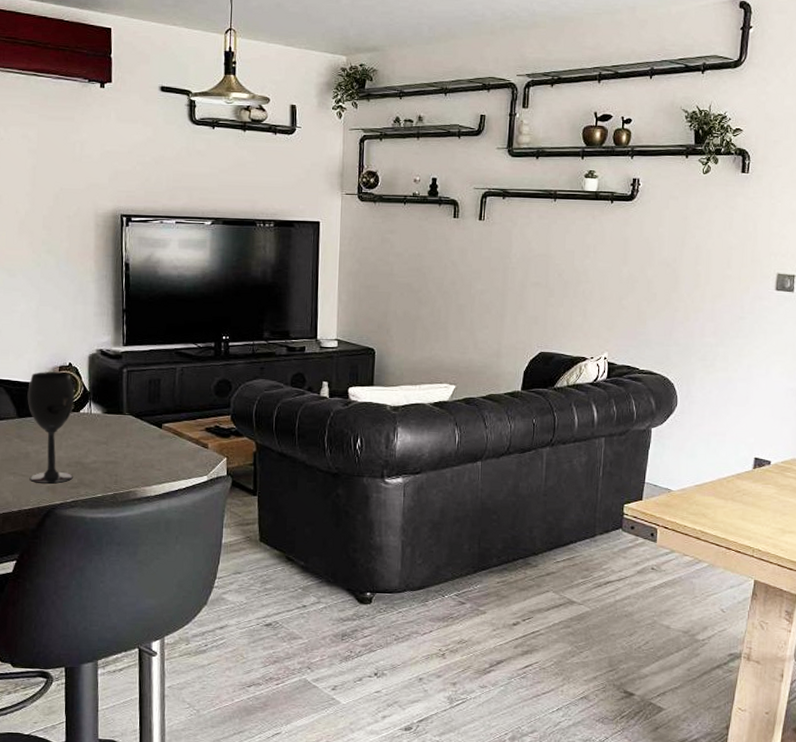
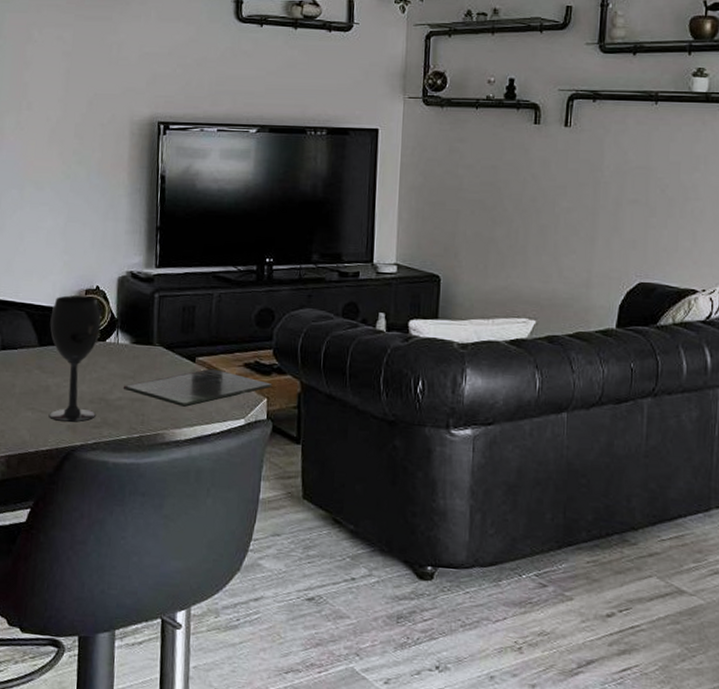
magazine: none [98,433,231,467] -> present [124,368,273,407]

